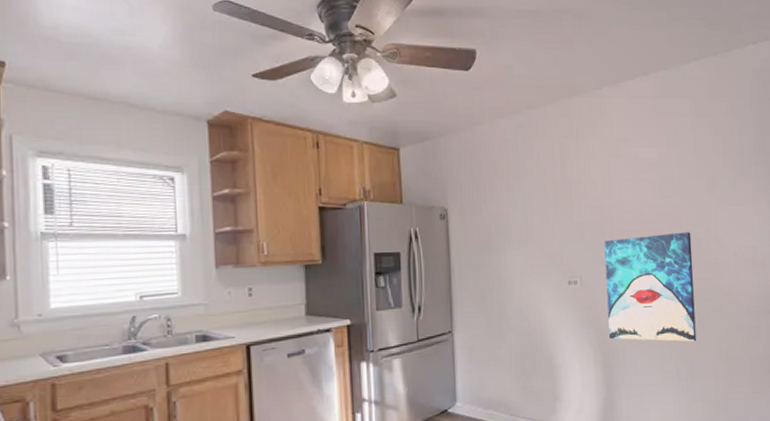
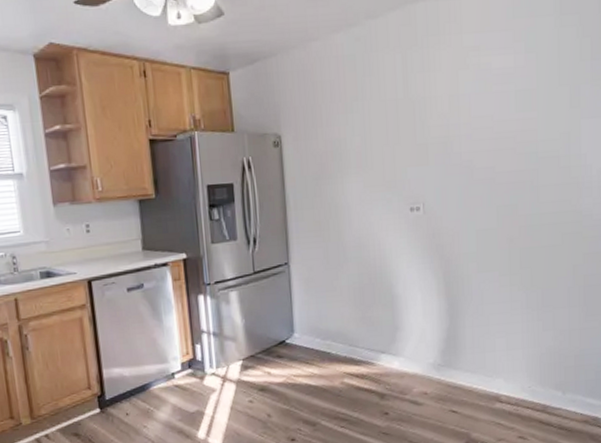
wall art: present [604,232,697,342] -> none [450,149,550,269]

